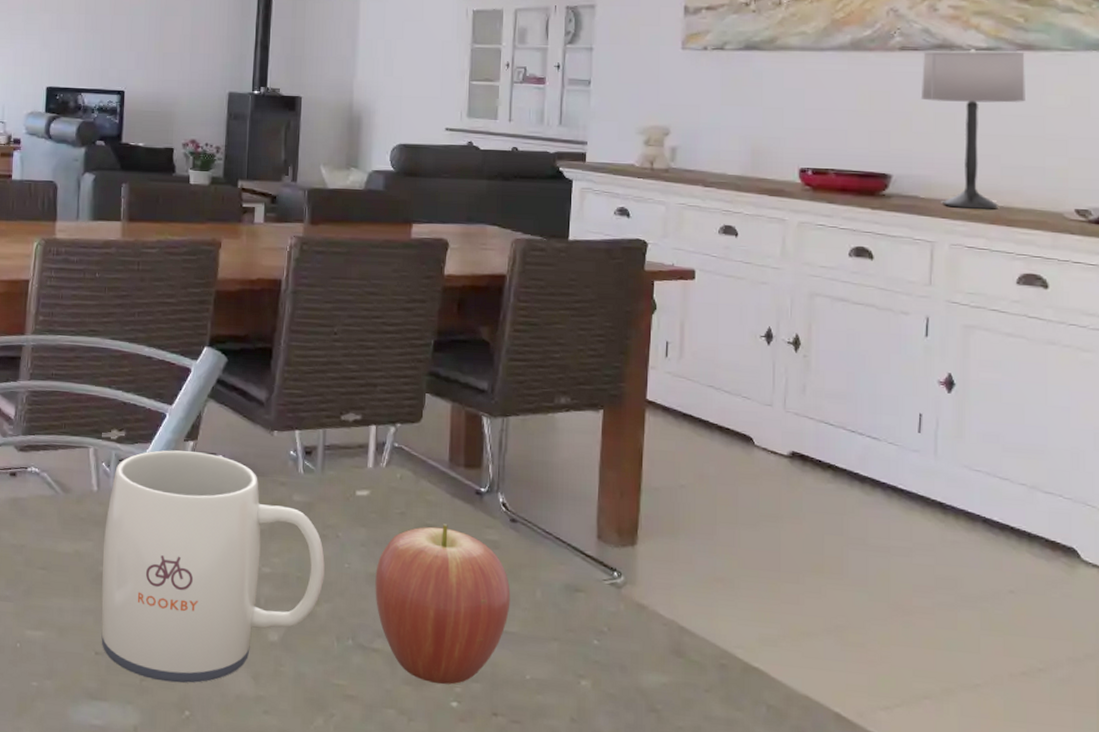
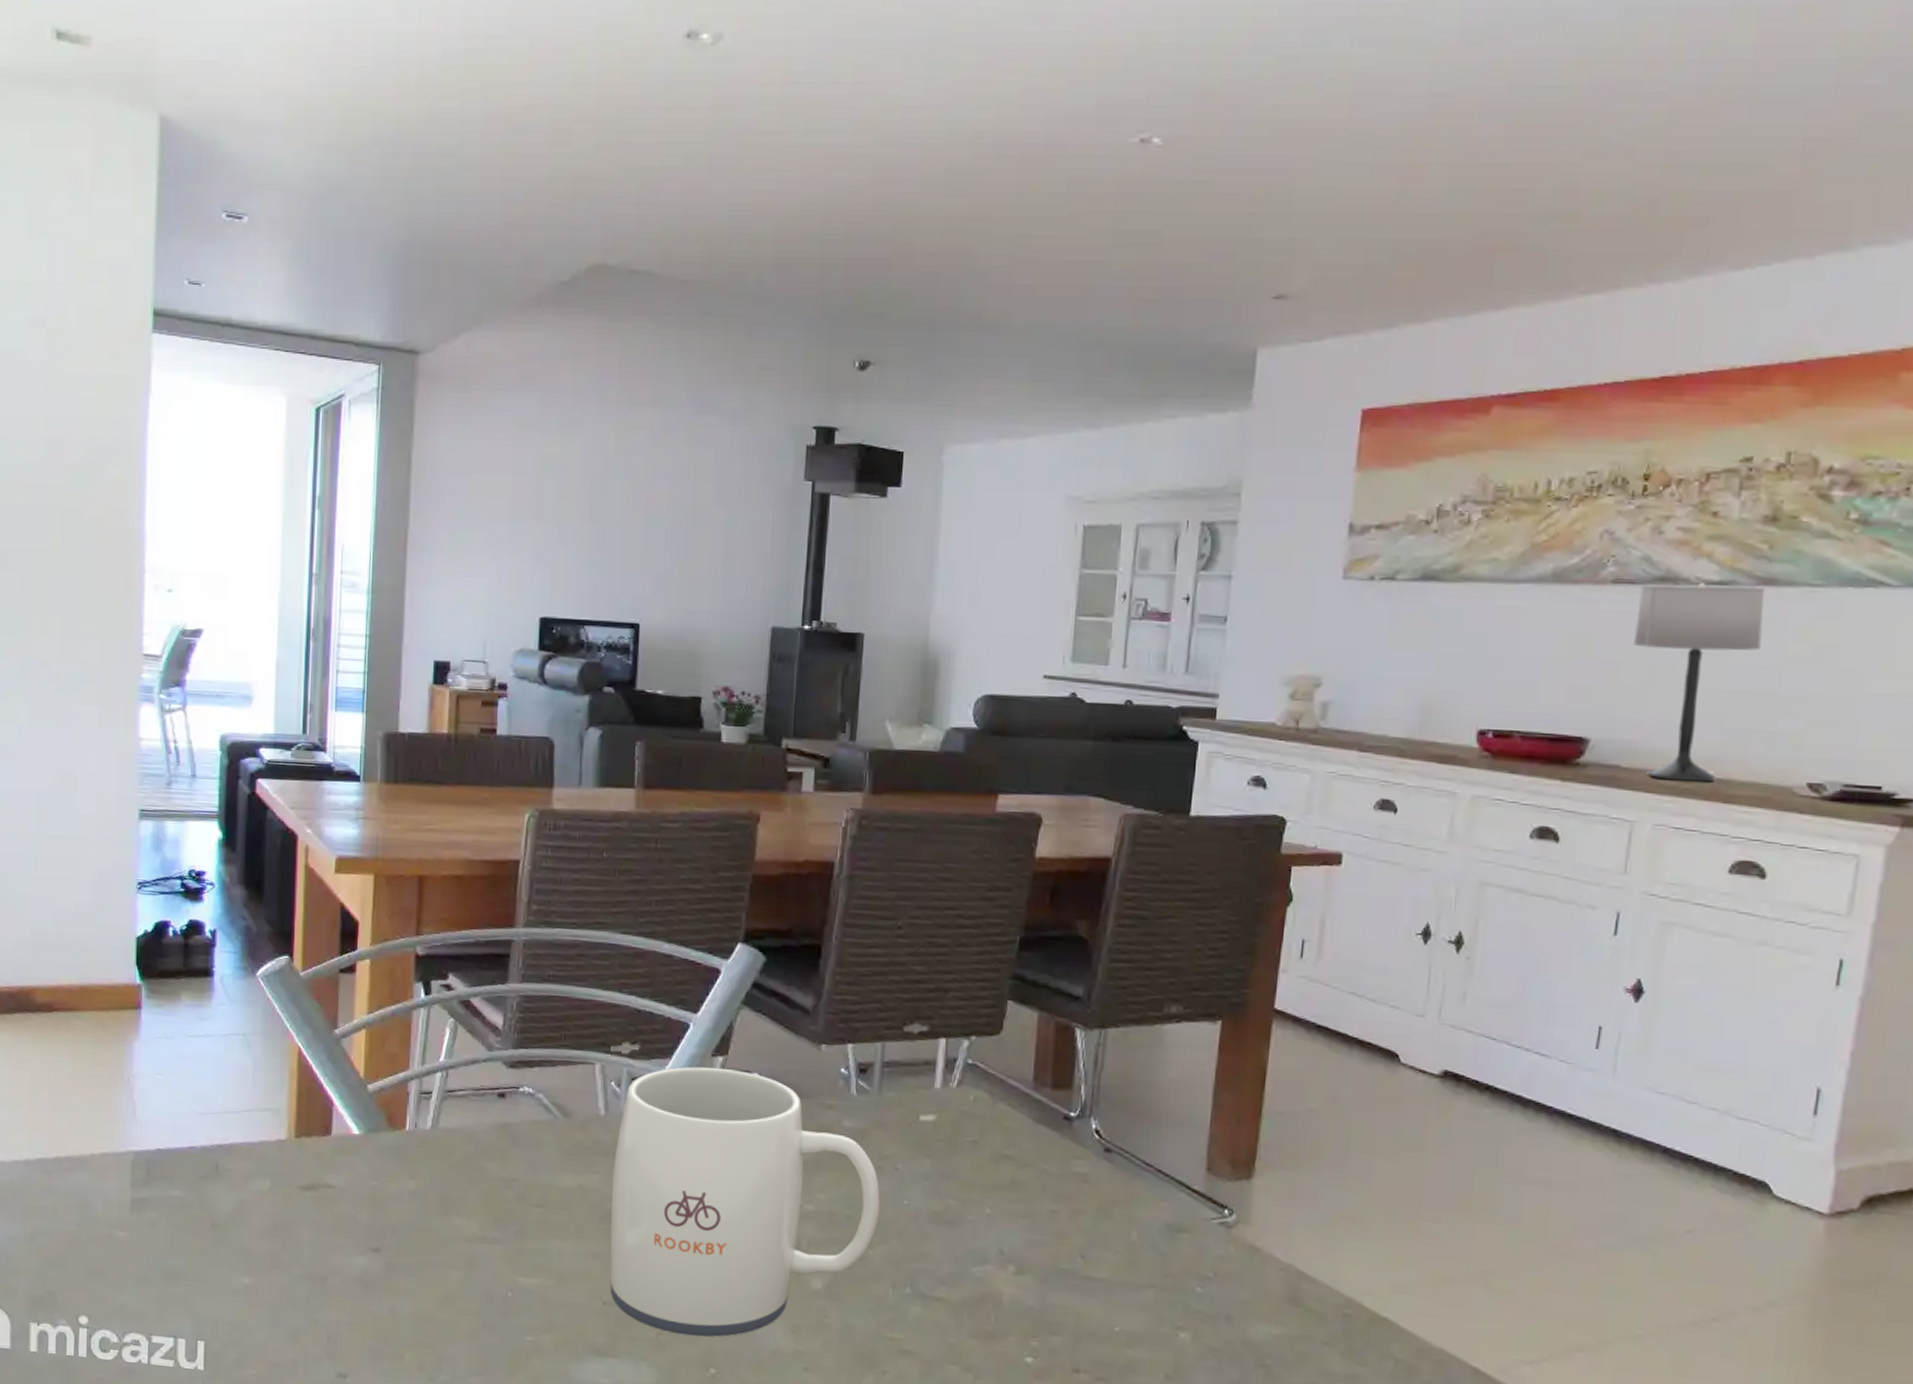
fruit: present [375,524,511,685] -> none [939,1154,1101,1338]

